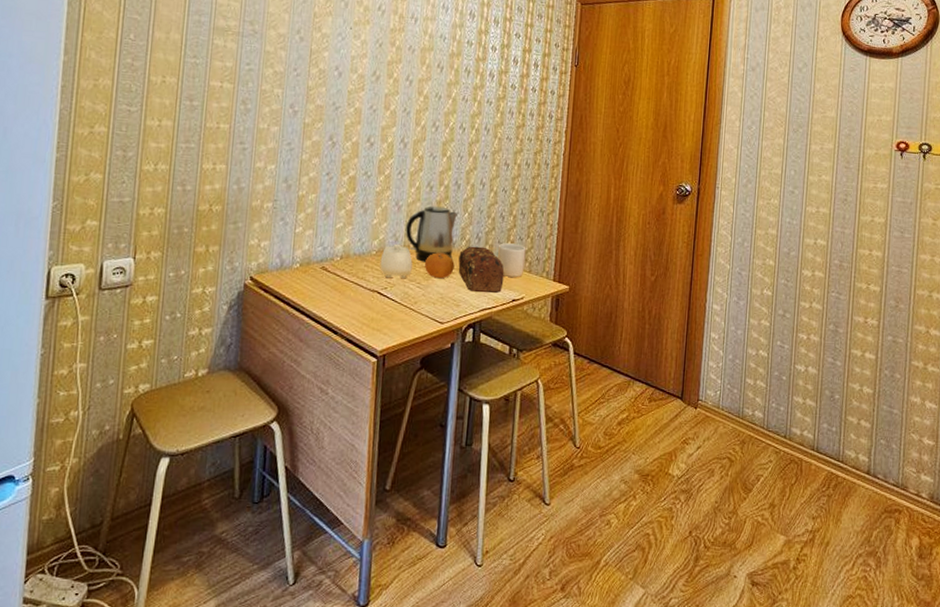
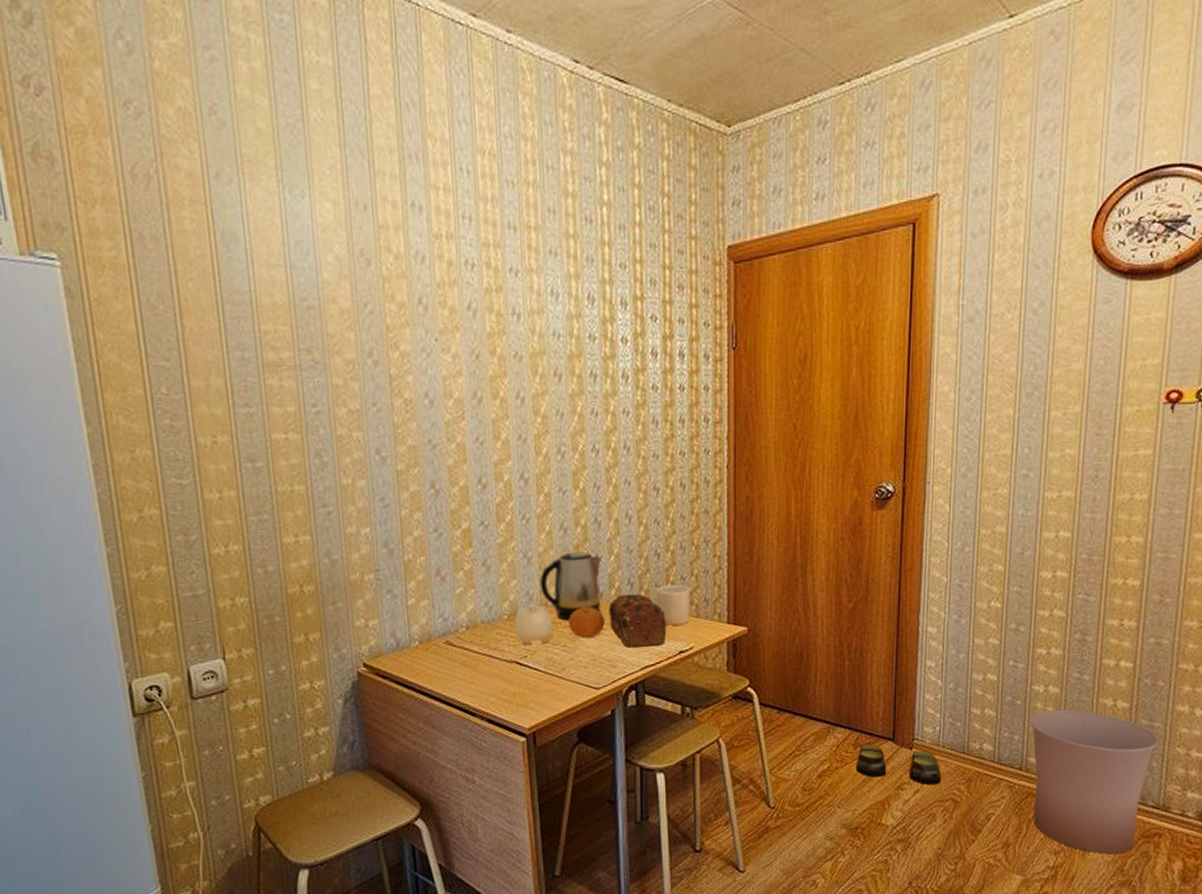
slippers: none [649,399,721,443] -> present [855,744,942,785]
waste bin: none [792,387,897,525] -> present [1029,709,1158,854]

